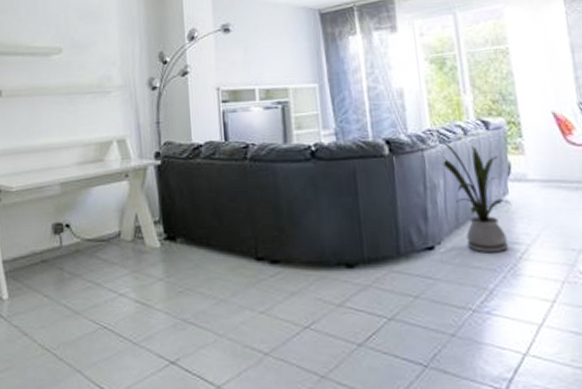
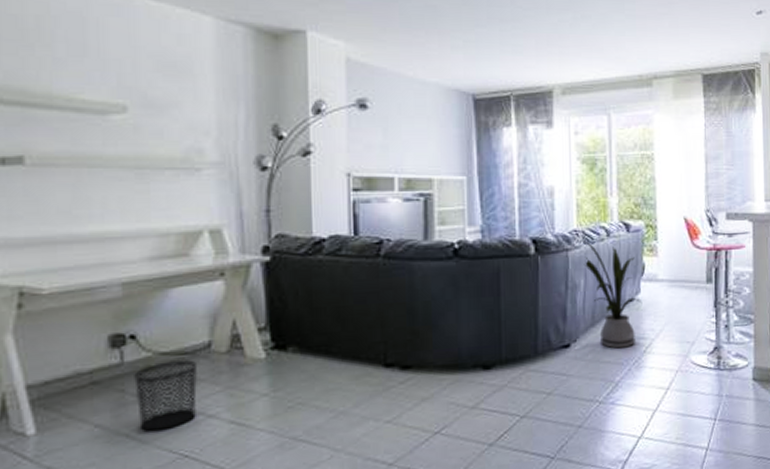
waste bin: none [69,245,112,305] -> present [134,359,198,433]

